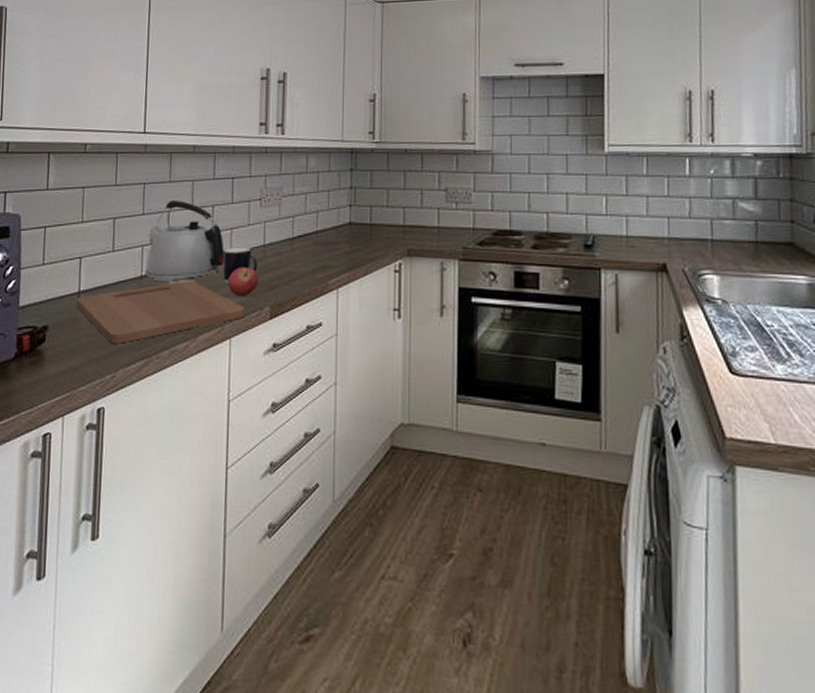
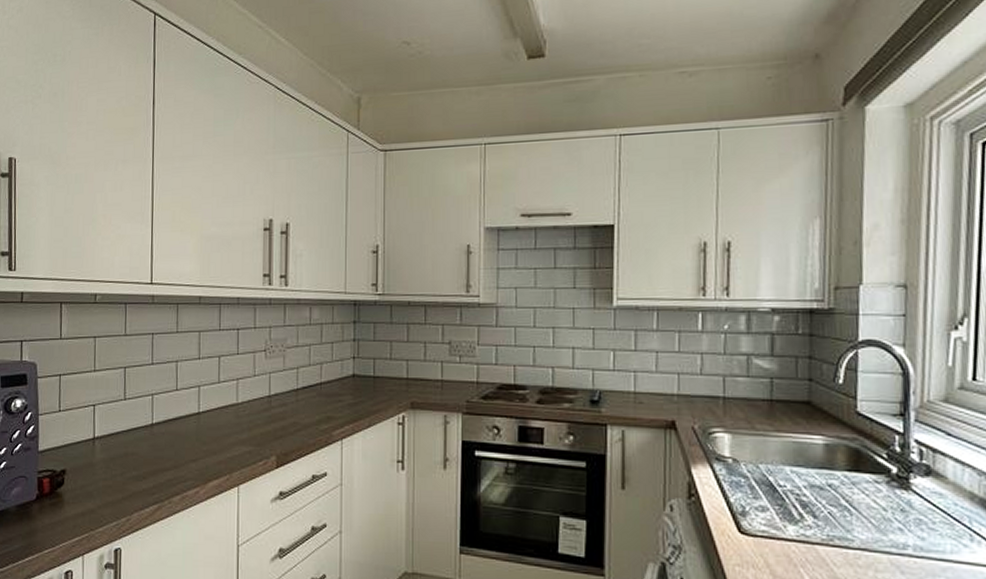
cutting board: present [77,280,245,344] -> none [92,429,252,489]
kettle: present [145,200,224,282] -> none [156,351,231,430]
mug: present [222,247,257,283] -> none [229,397,263,432]
fruit: present [227,266,260,297] -> none [234,416,266,446]

